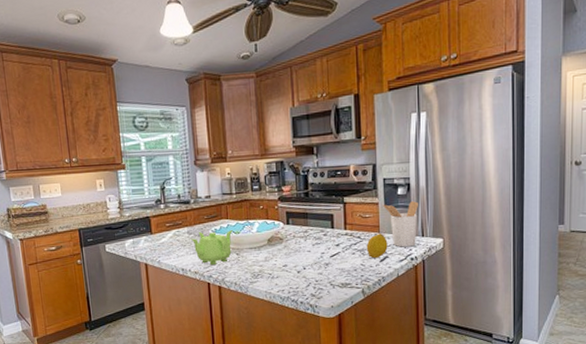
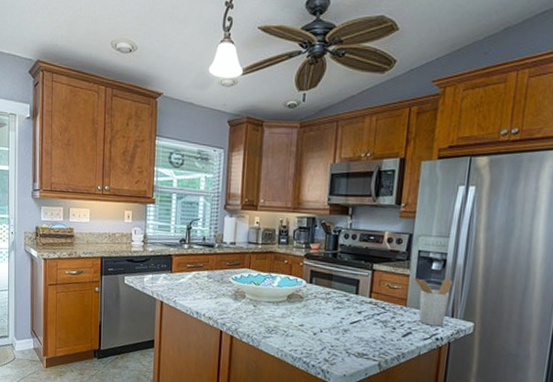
teapot: present [190,230,233,266] -> none [209,278,253,314]
fruit: present [366,233,388,259] -> none [389,307,414,333]

